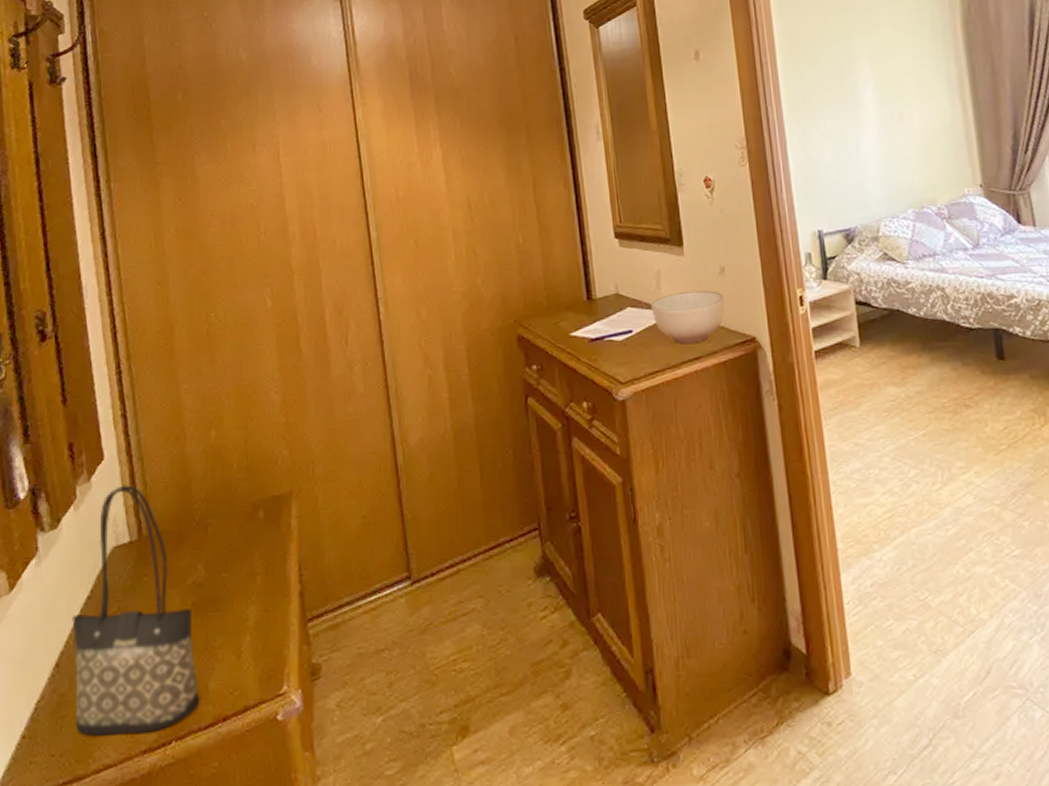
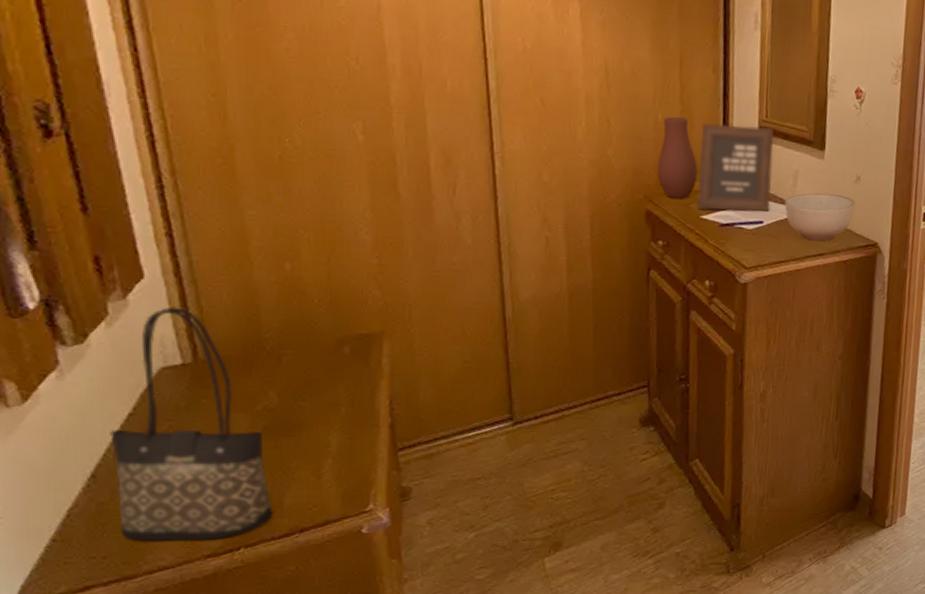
vase: none [523,235,563,320] -> present [657,116,698,200]
picture frame: none [560,232,637,326] -> present [697,123,774,212]

